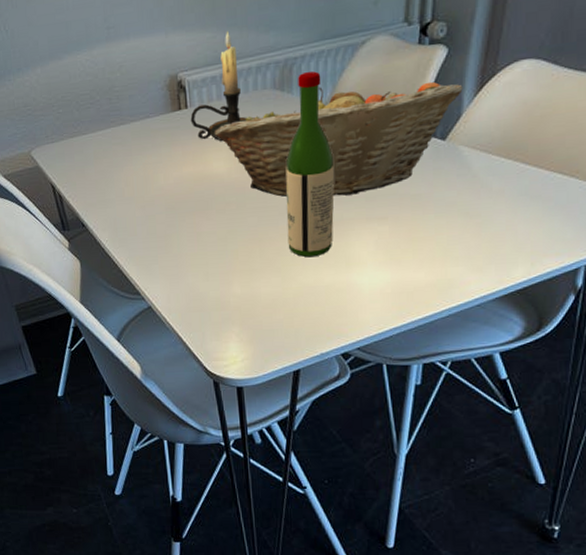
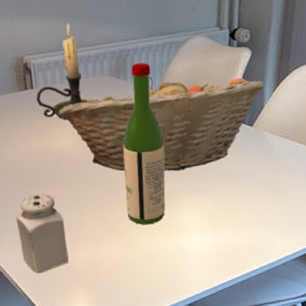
salt shaker: none [166,222,221,309] -> present [16,193,69,274]

